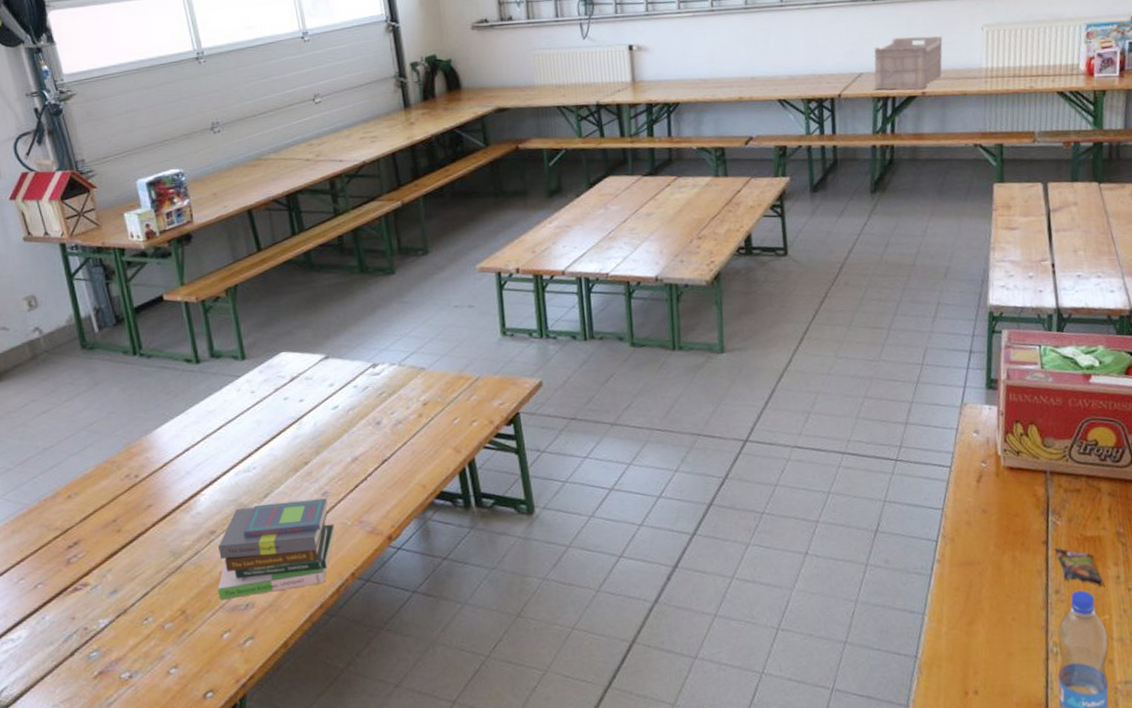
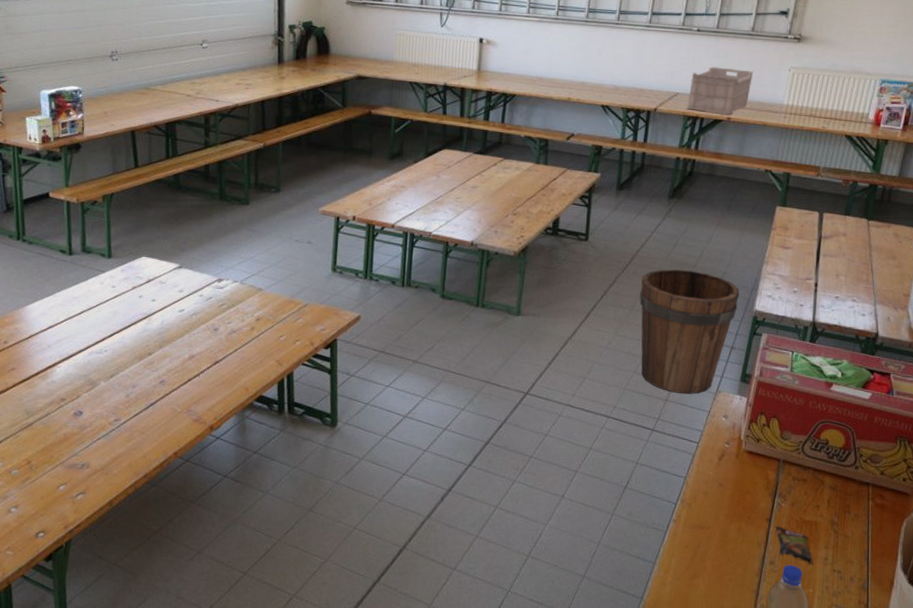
books: present [217,498,336,599] -> none [60,382,167,458]
bucket: none [855,271,969,414] -> present [639,269,740,394]

